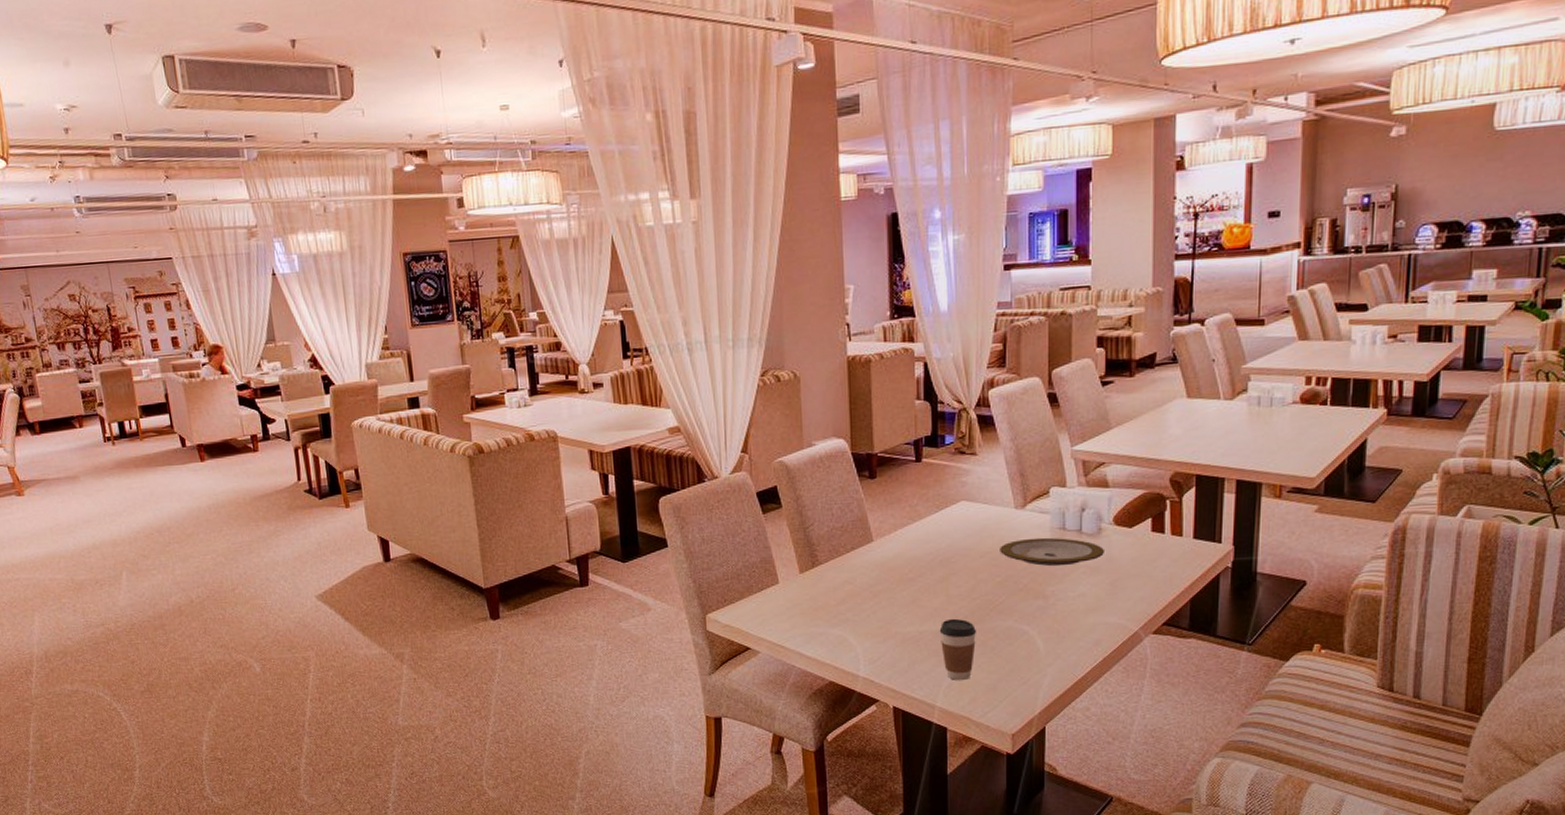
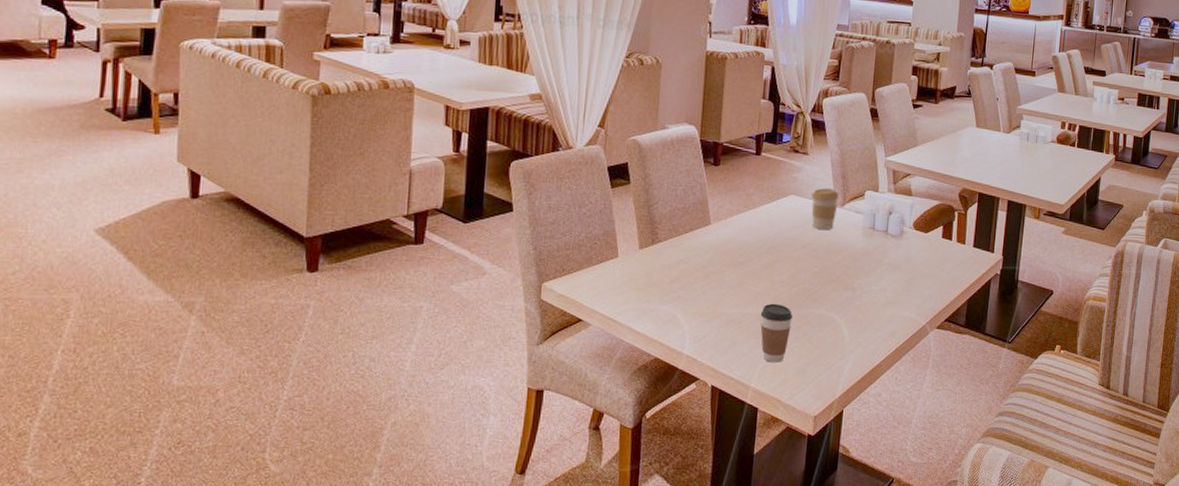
coffee cup: none [985,489,1018,535] -> present [811,188,839,230]
plate: present [1000,537,1104,566] -> none [819,234,904,261]

